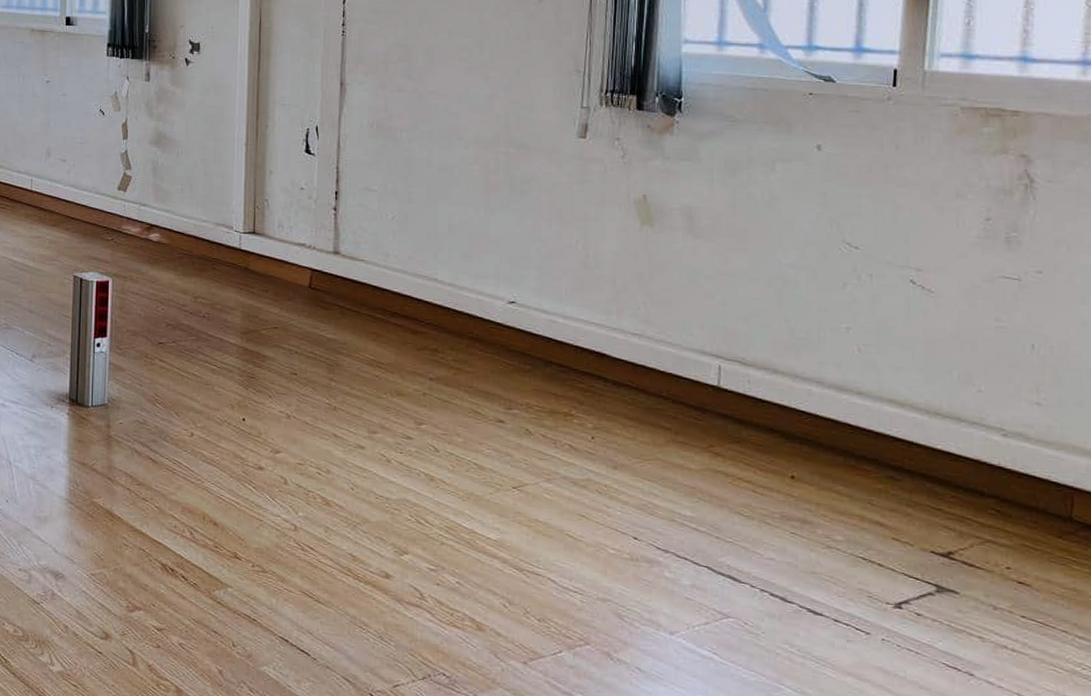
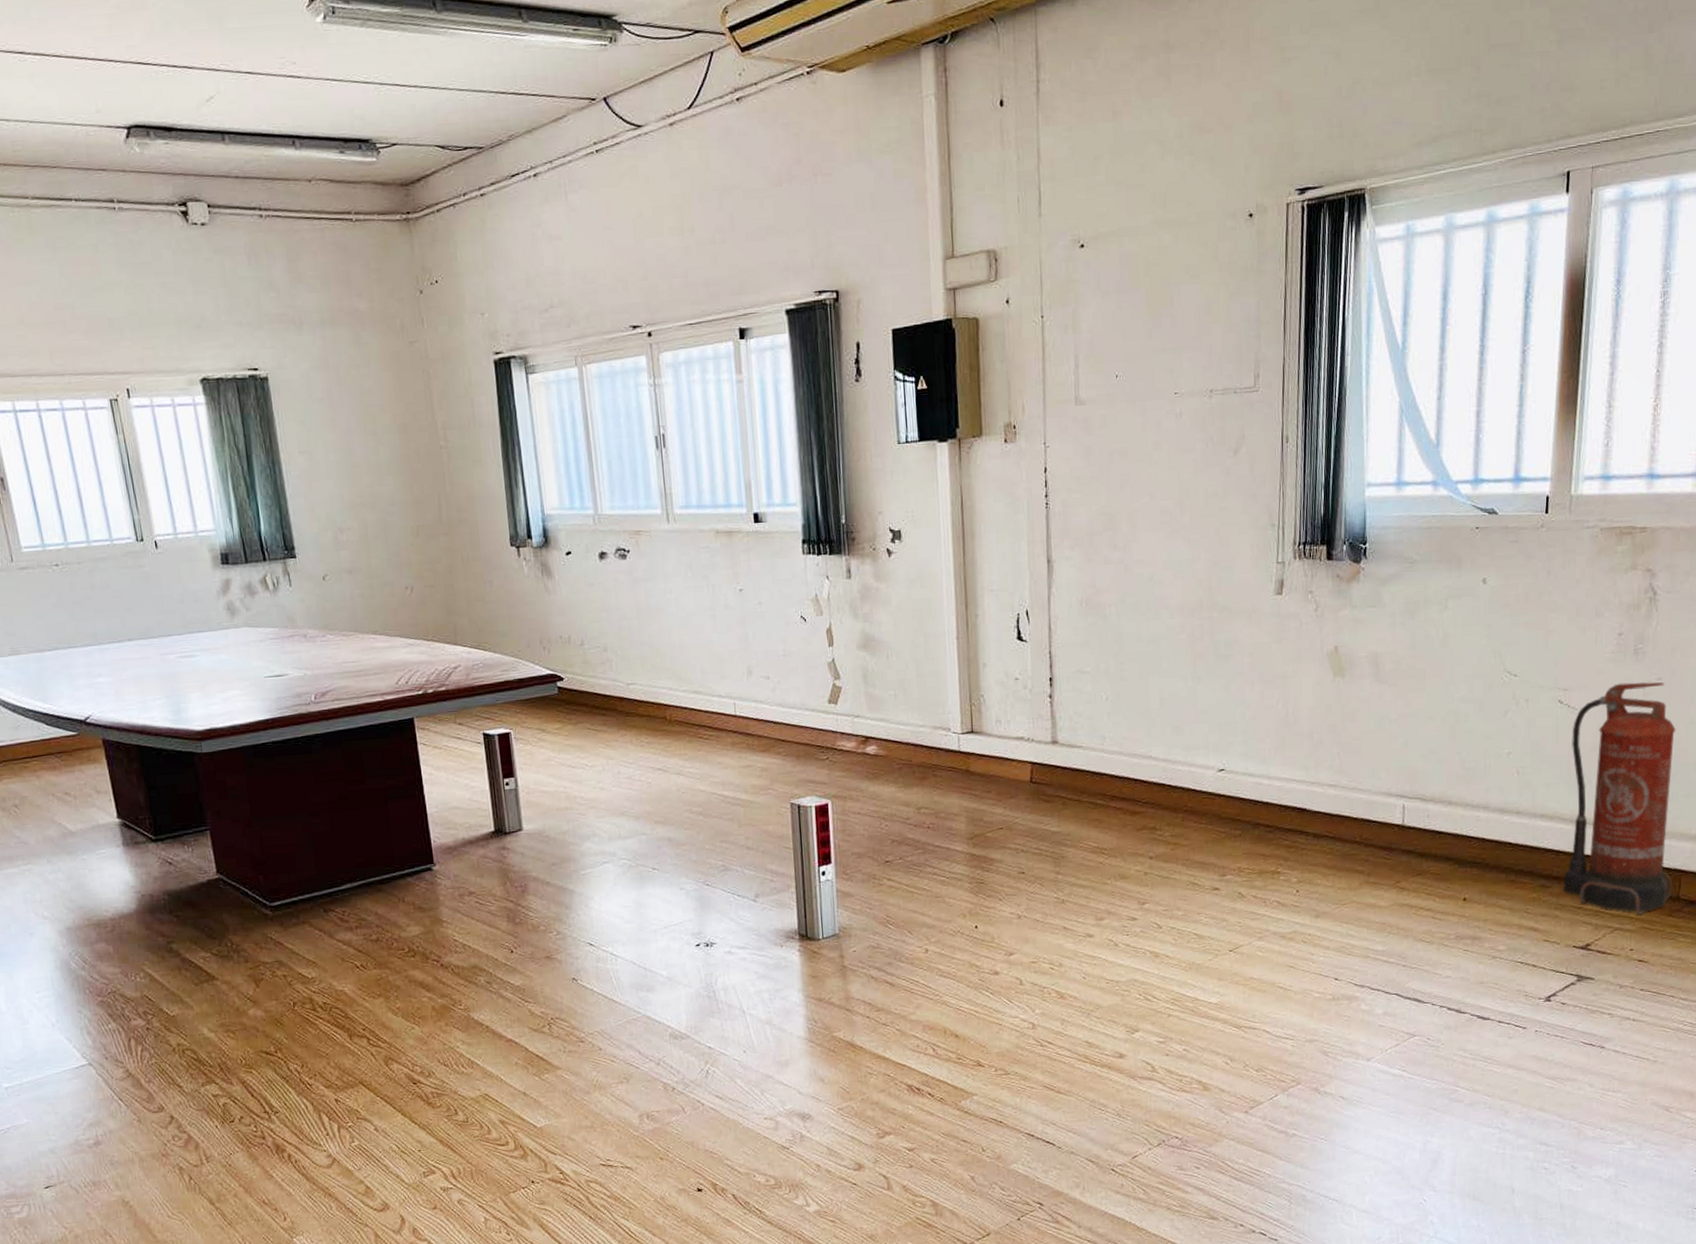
fire extinguisher: none [917,271,1063,530] -> present [1563,681,1676,915]

